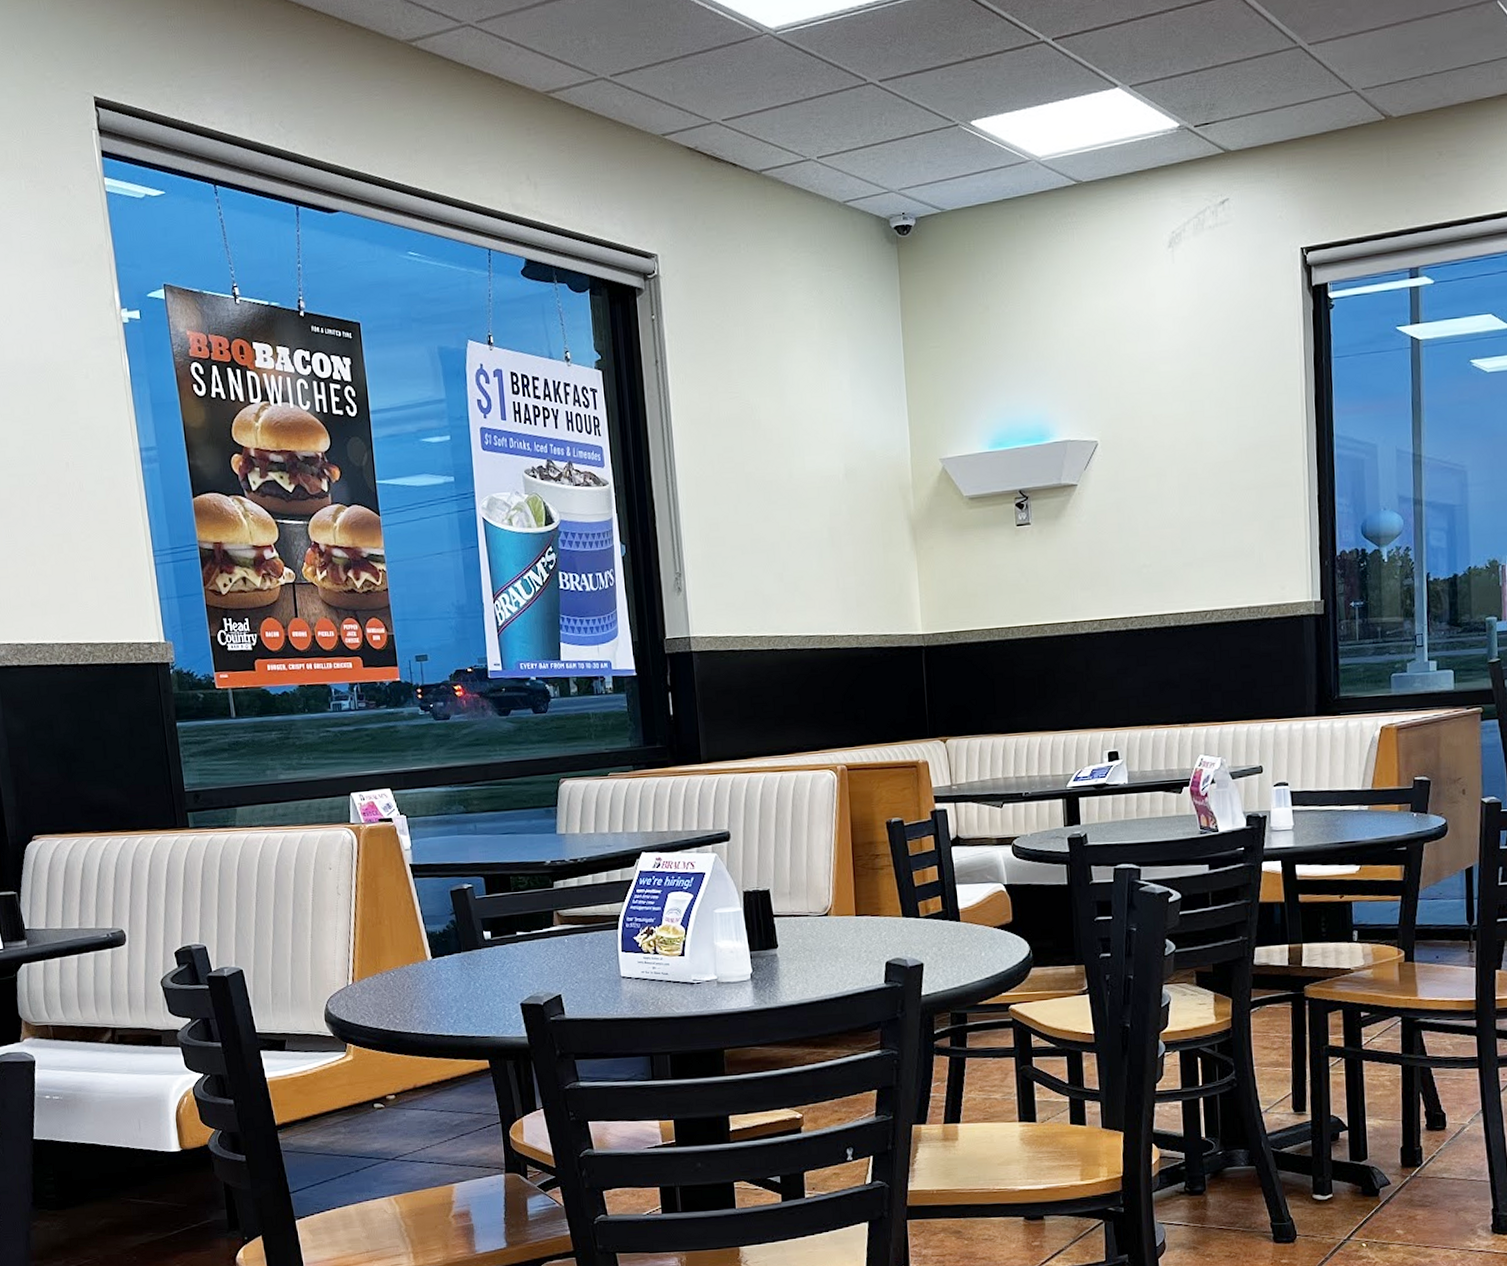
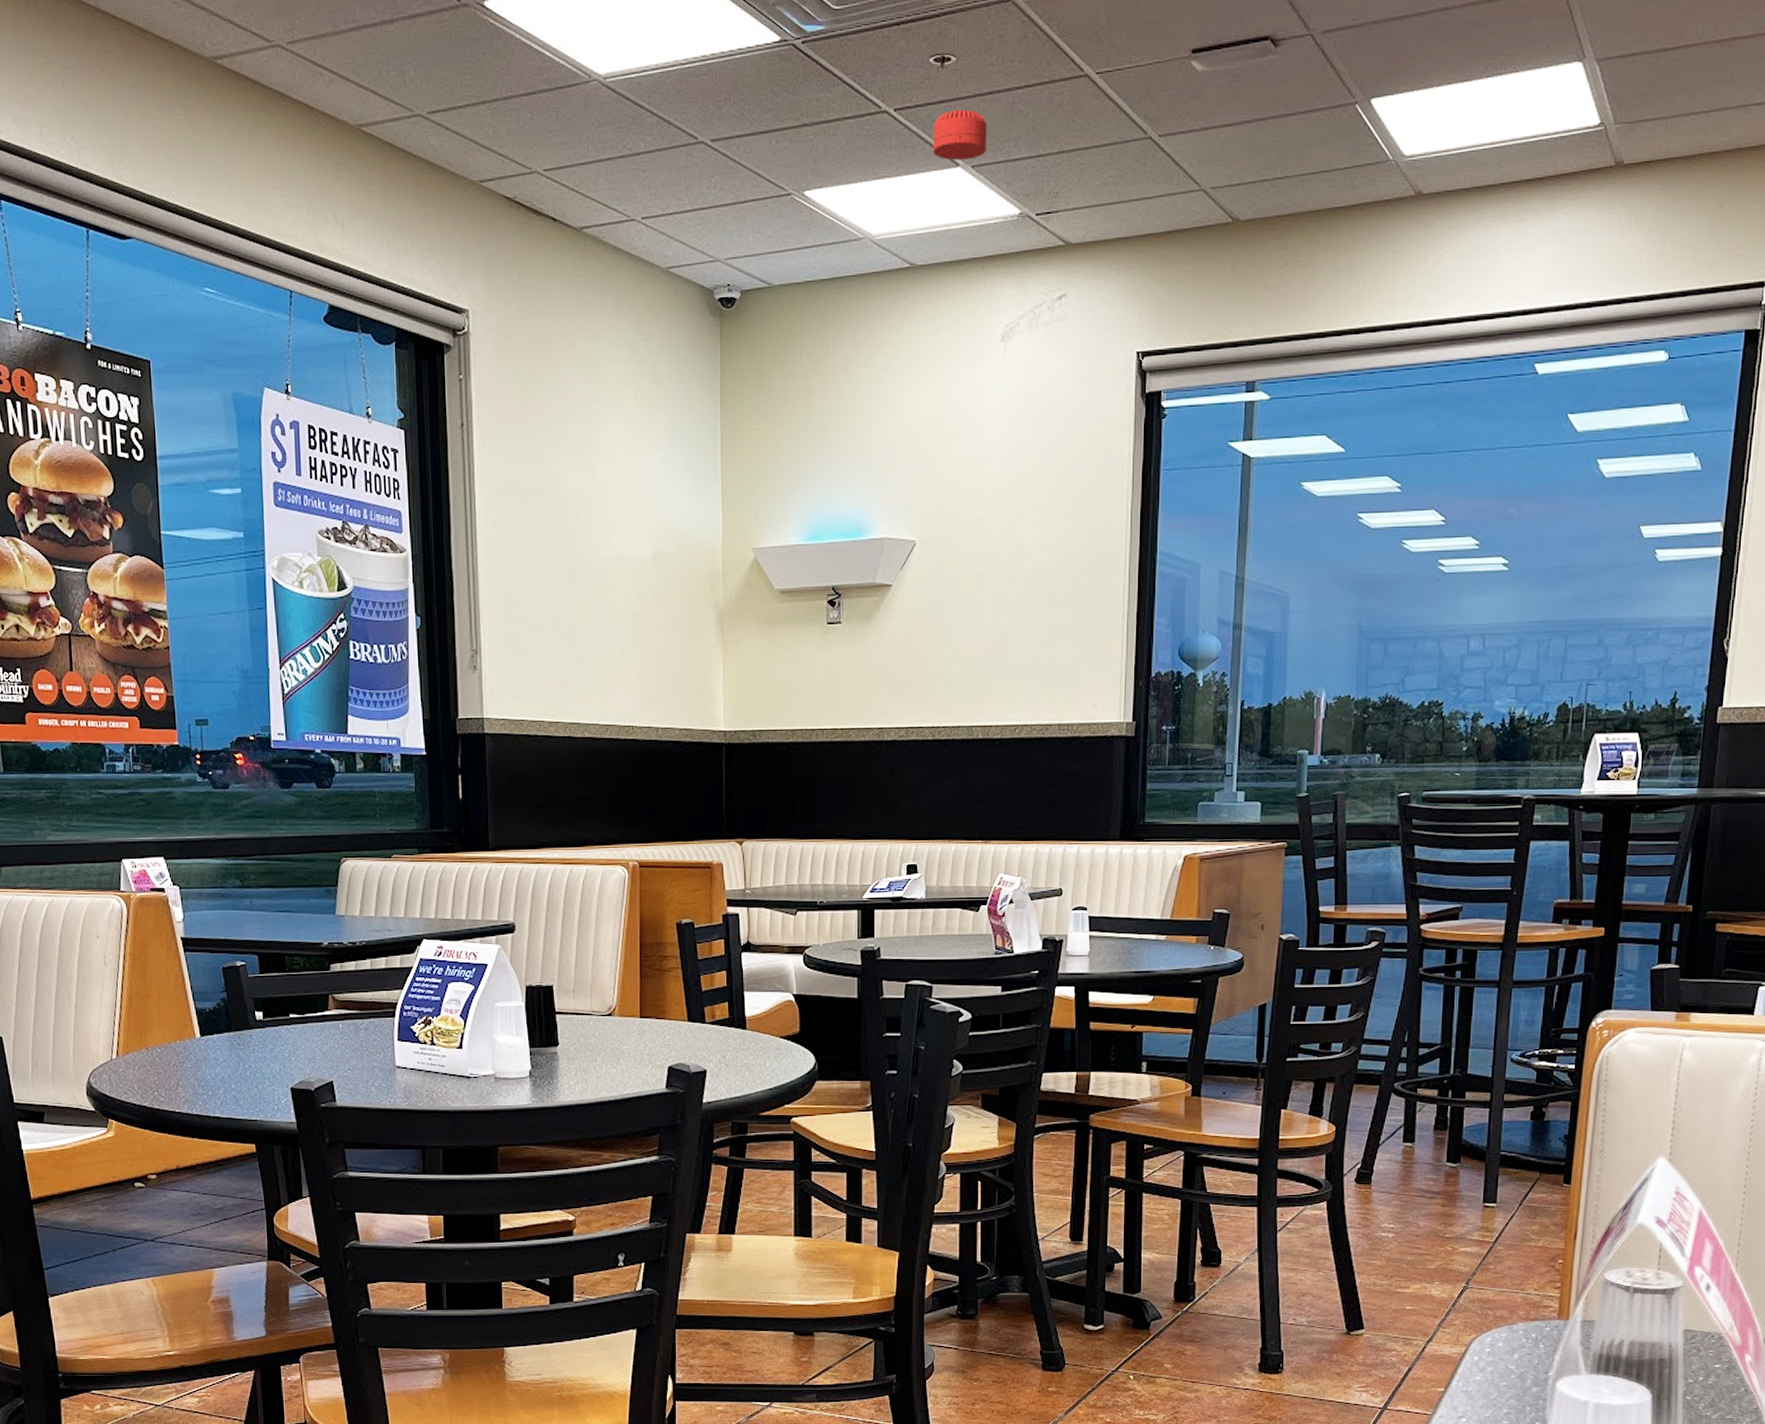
smoke detector: none [1090,34,1143,82] -> present [933,110,988,160]

